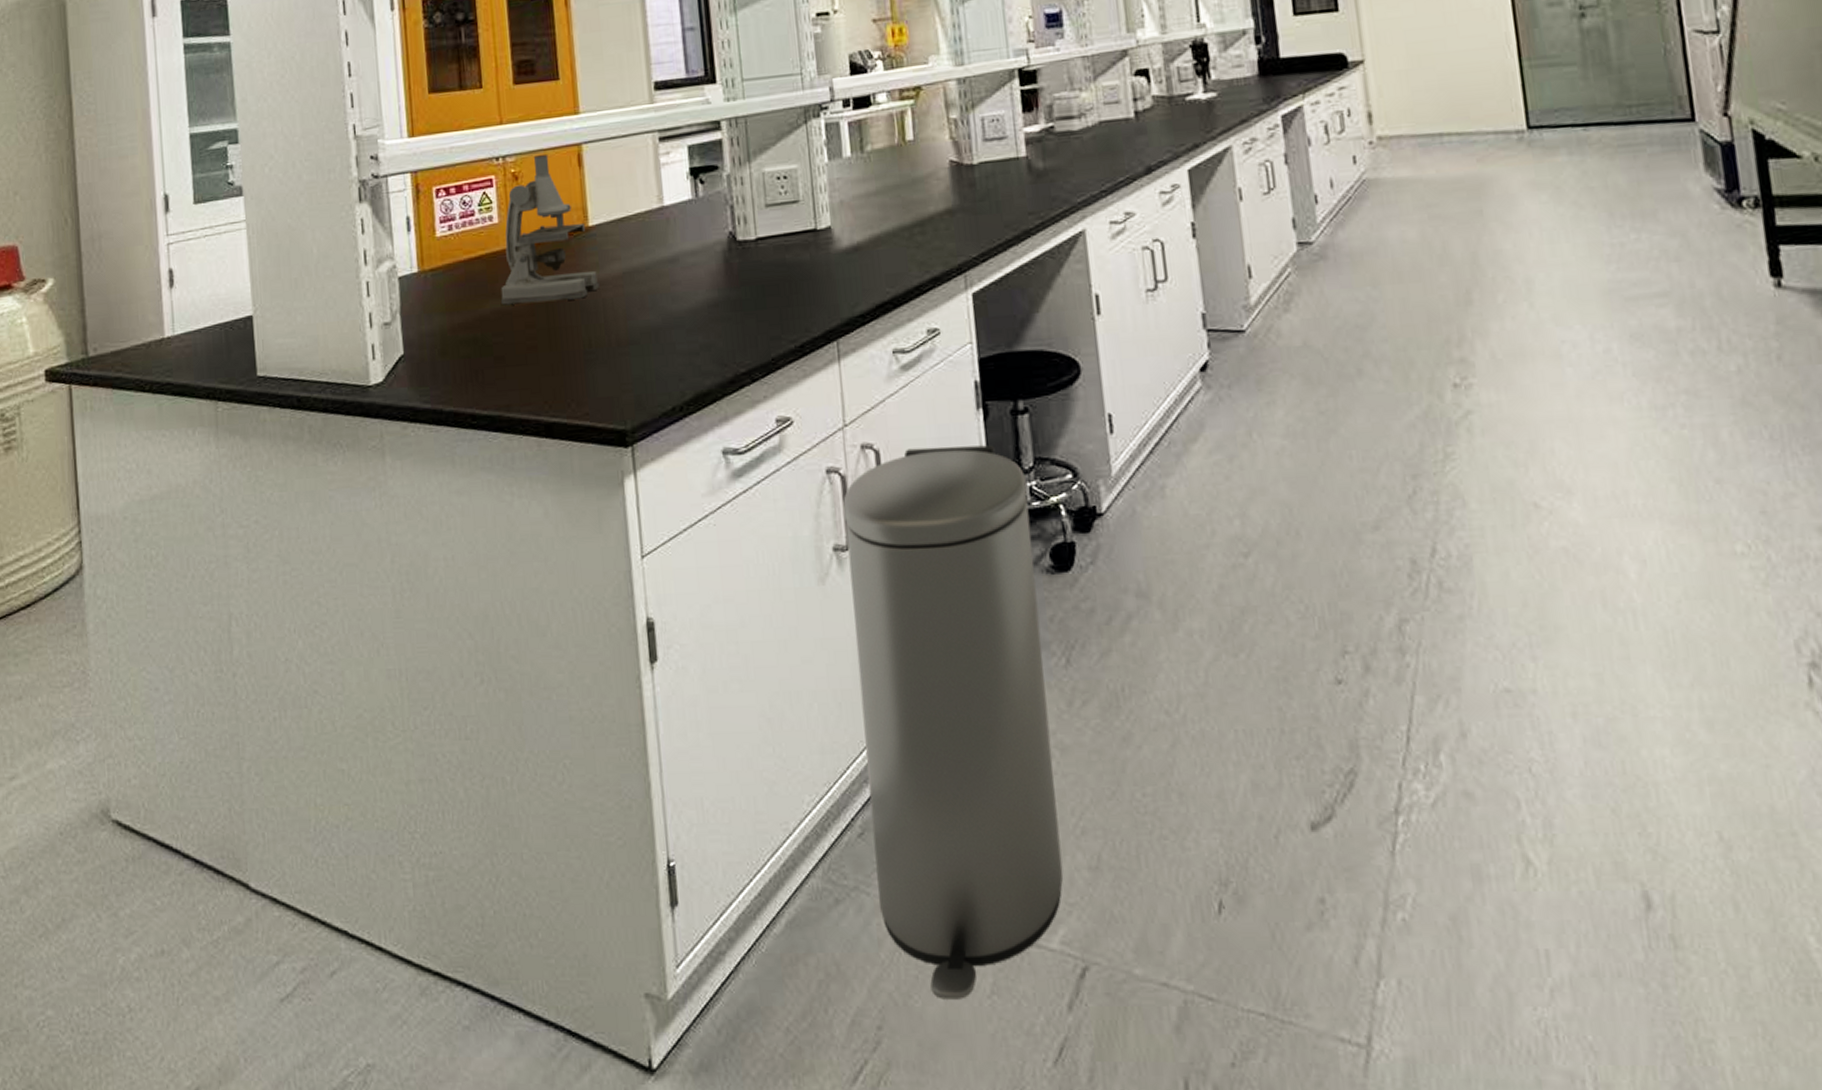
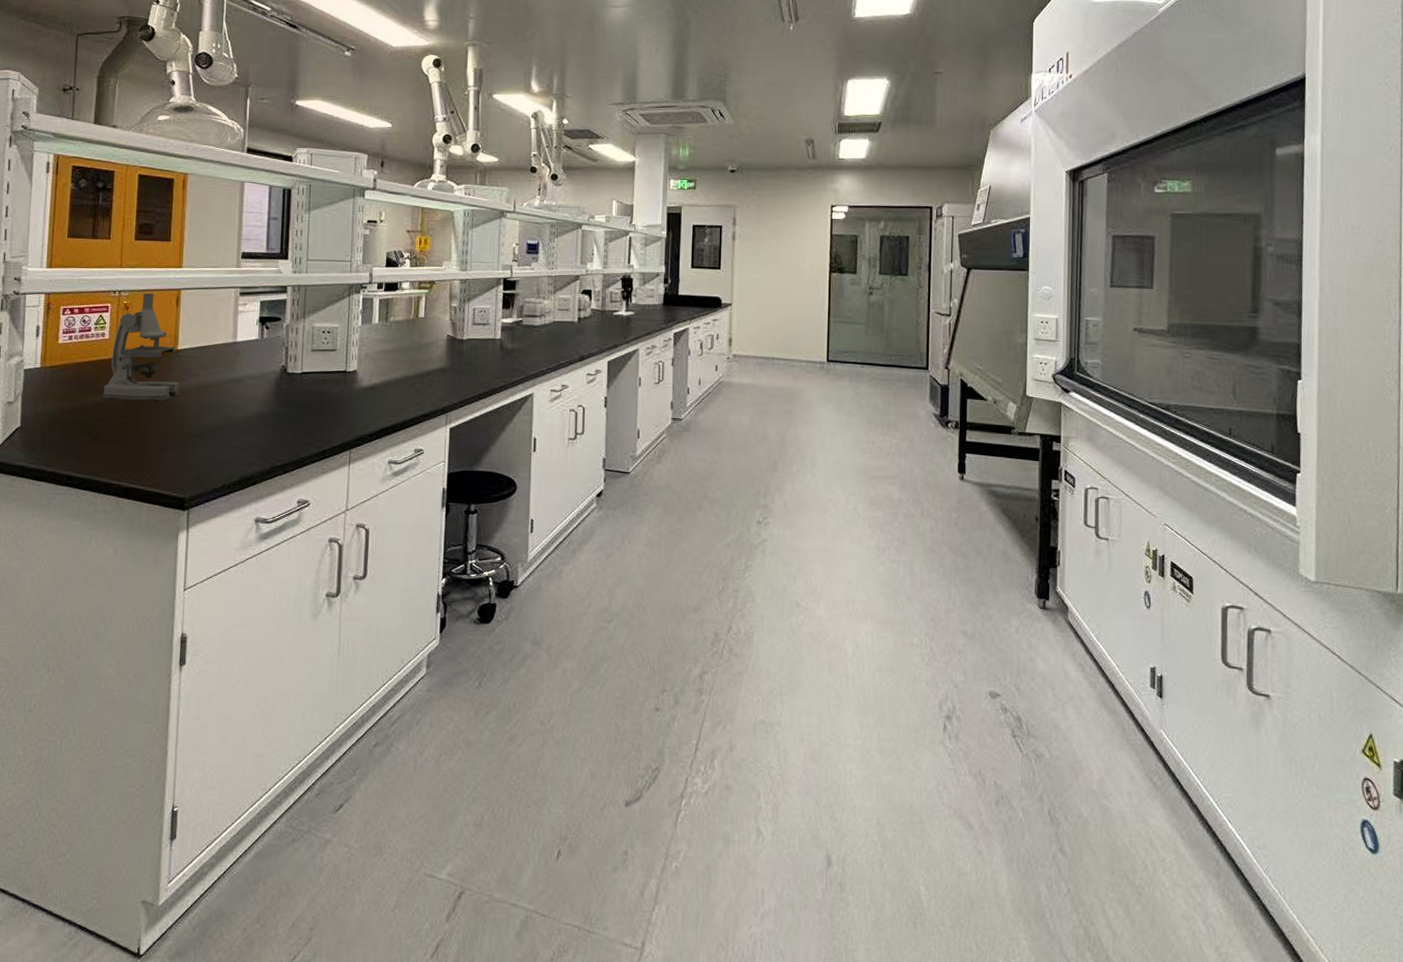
pedal bin: present [843,445,1063,999] -> none [324,530,469,911]

